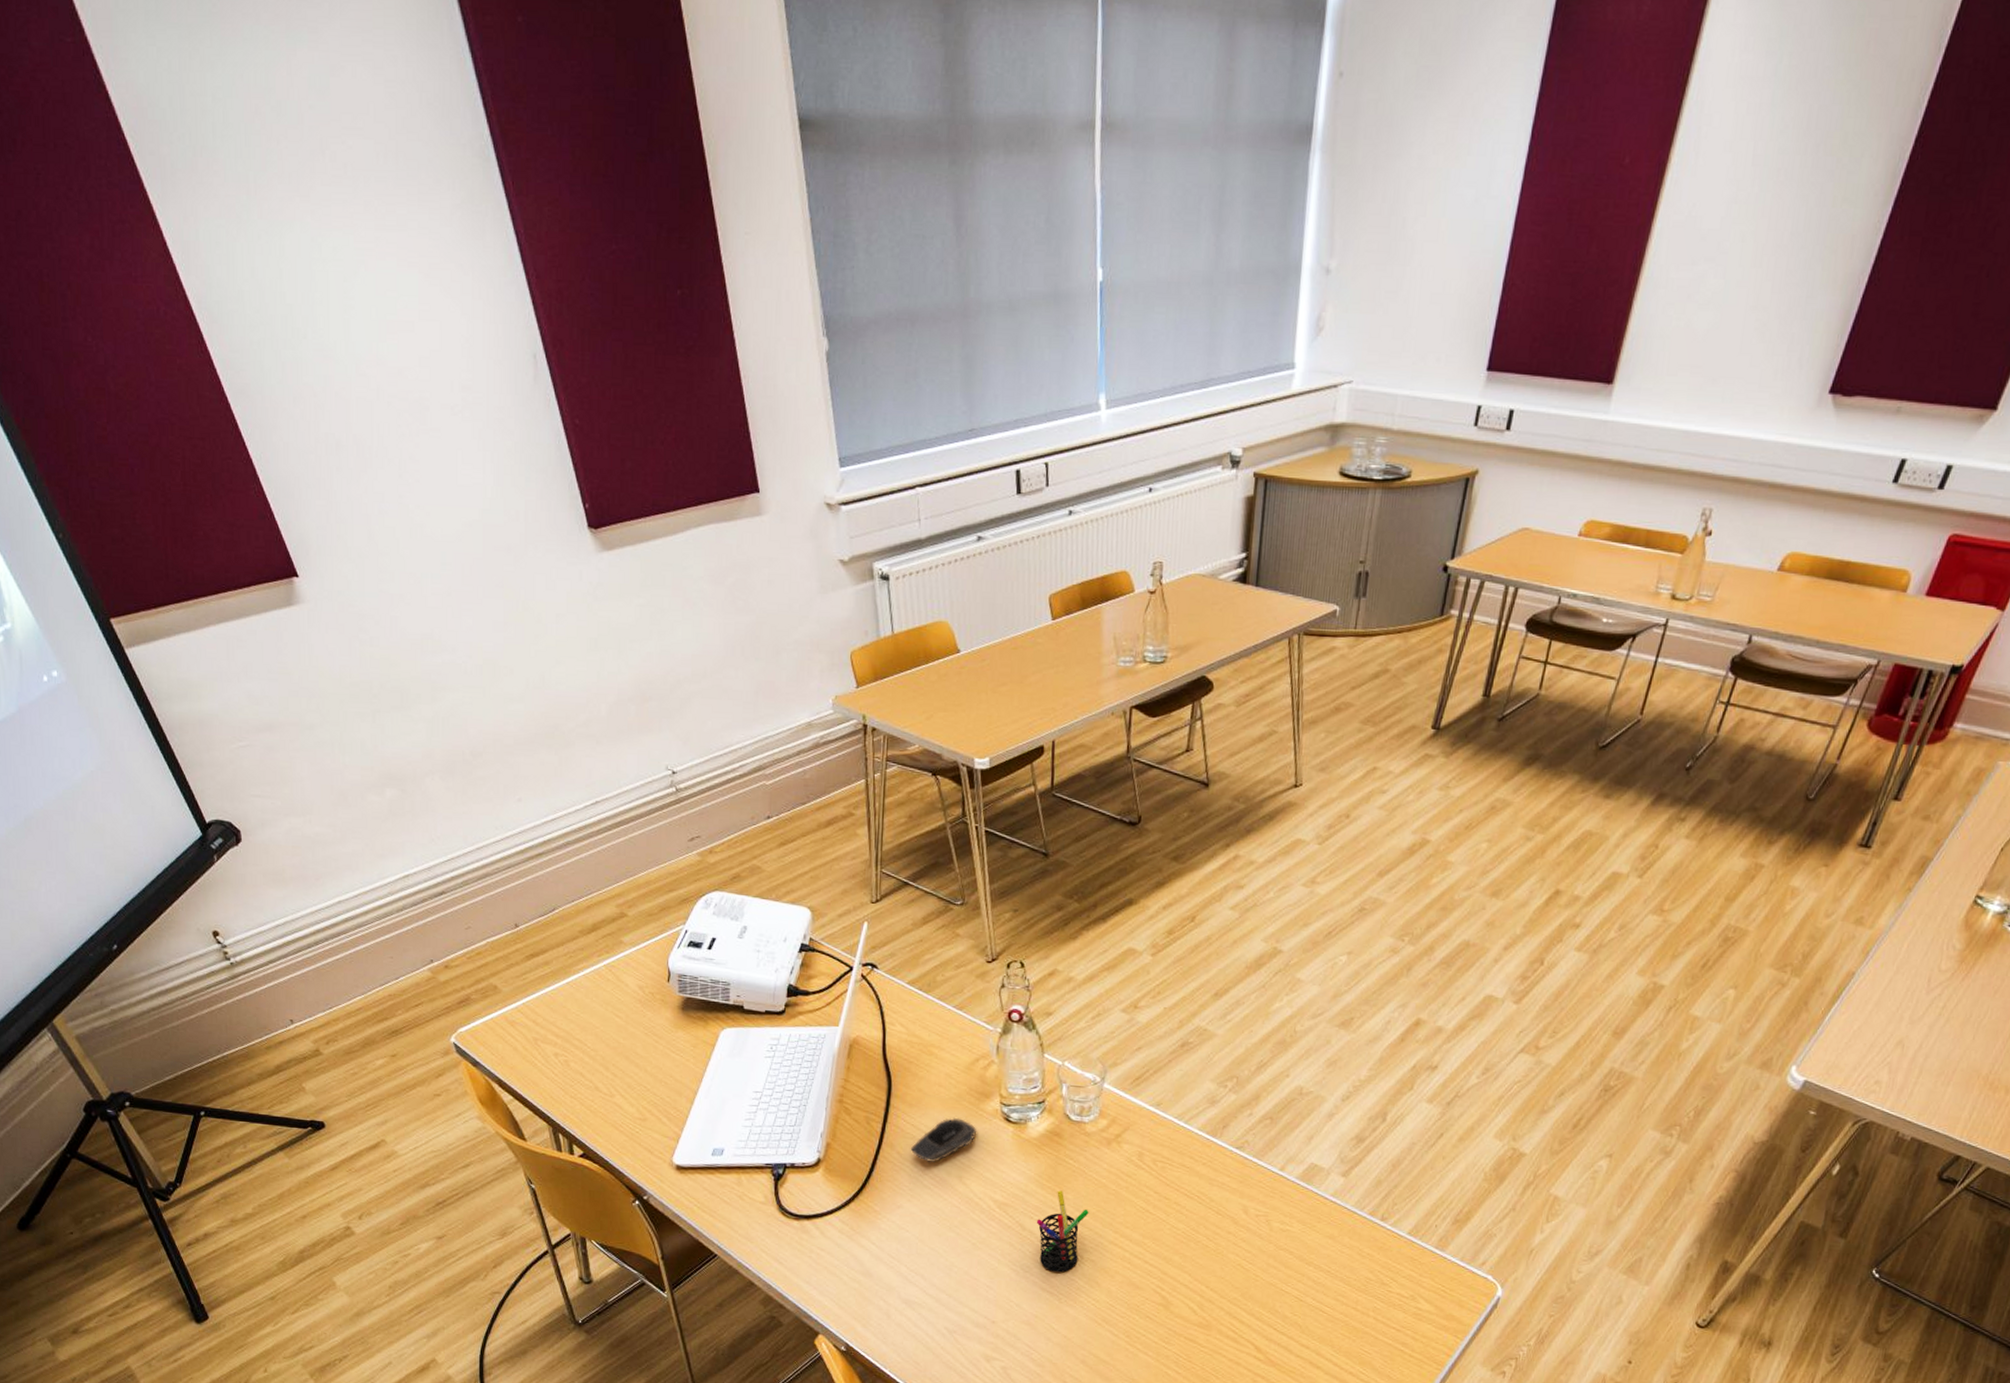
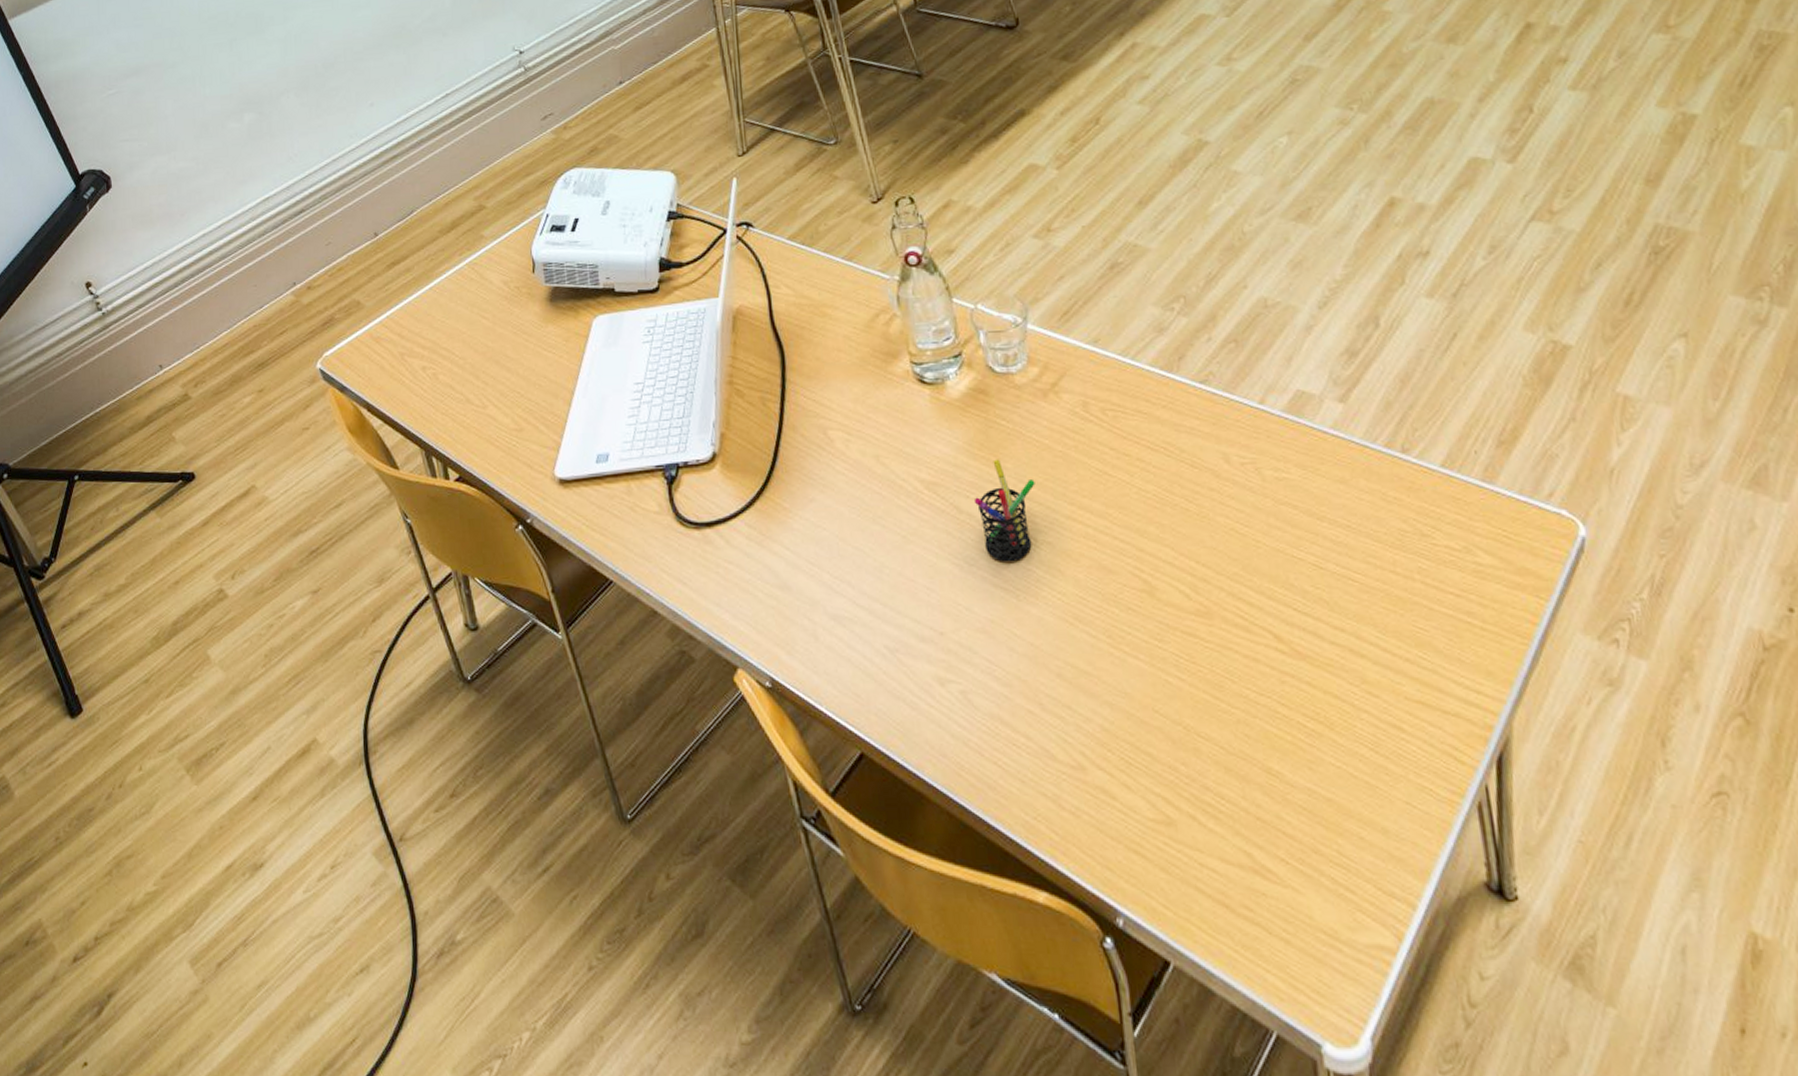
computer mouse: present [911,1117,977,1163] -> none [816,385,889,444]

